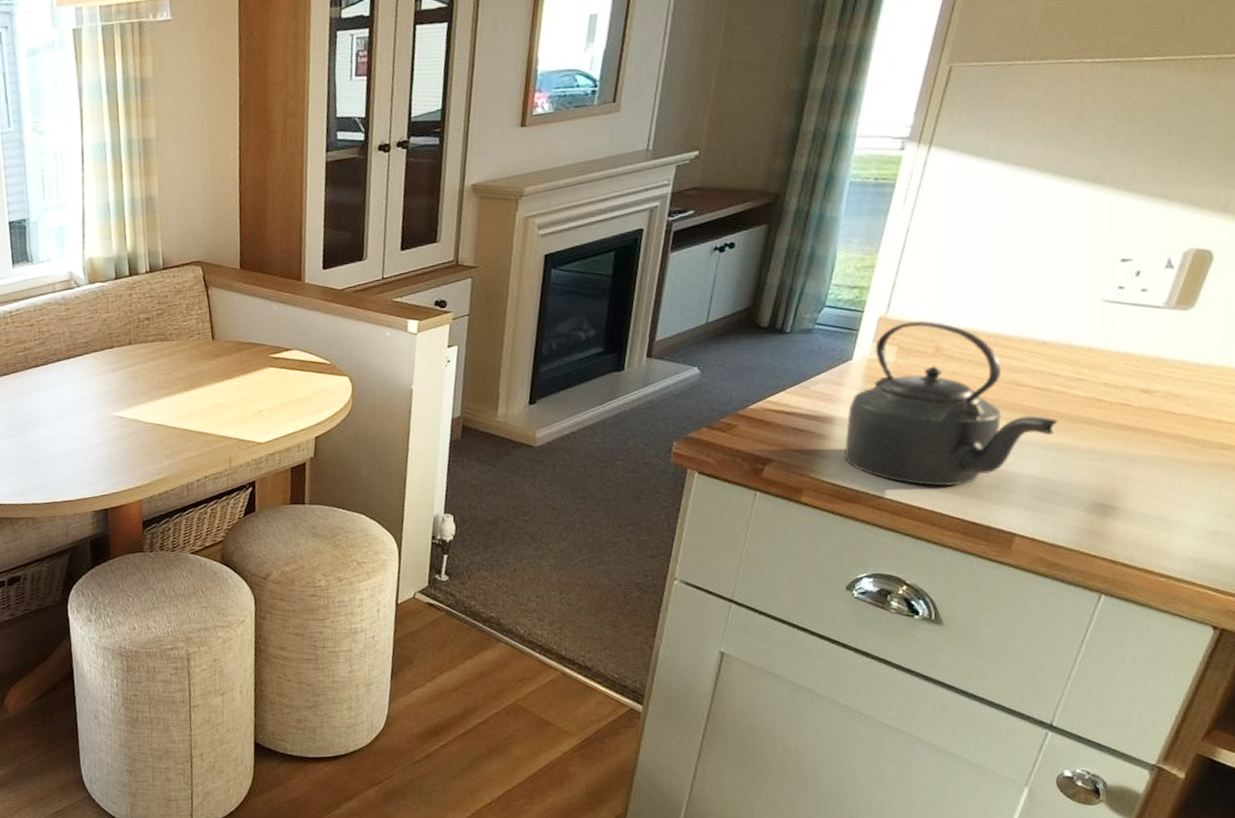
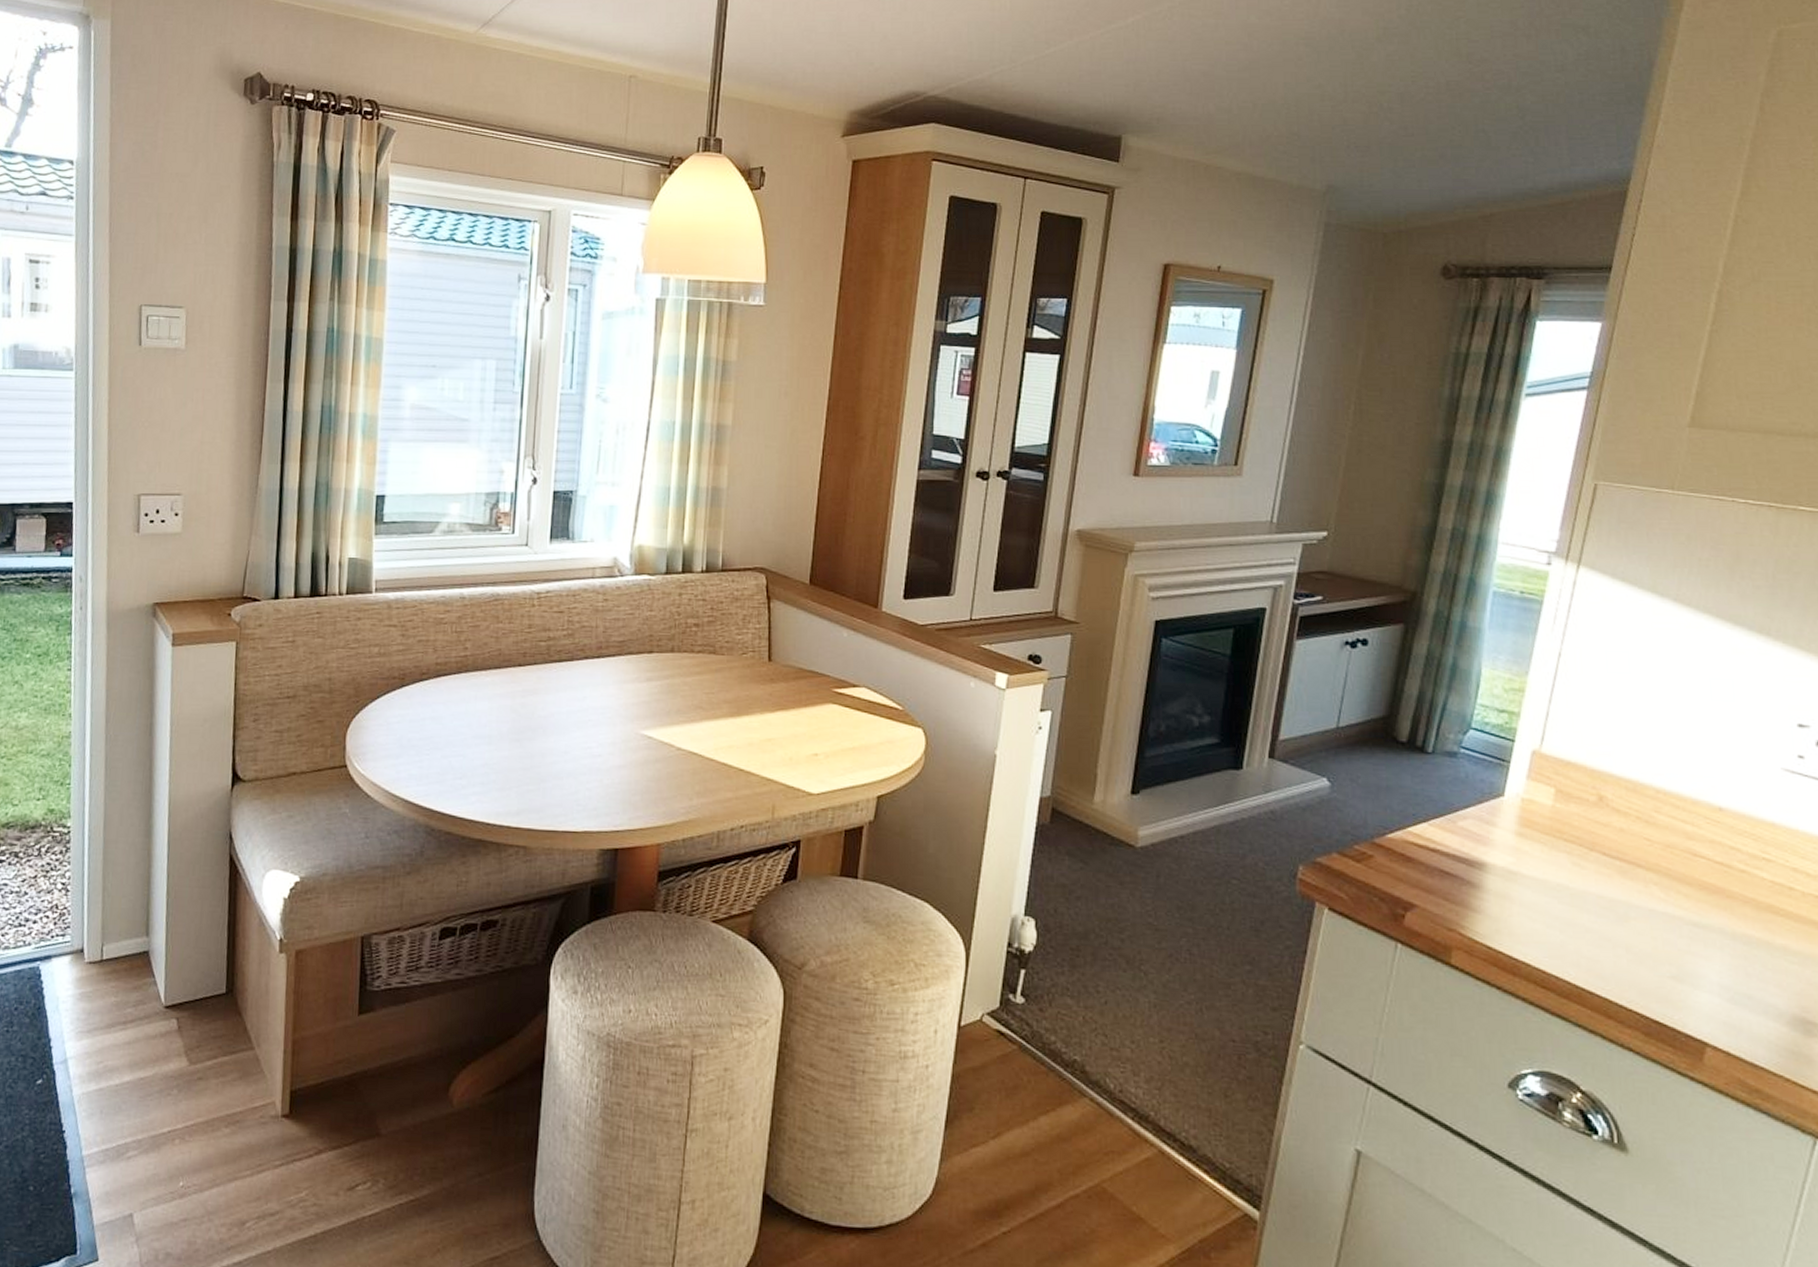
kettle: present [844,320,1058,487] -> none [1498,761,1745,971]

